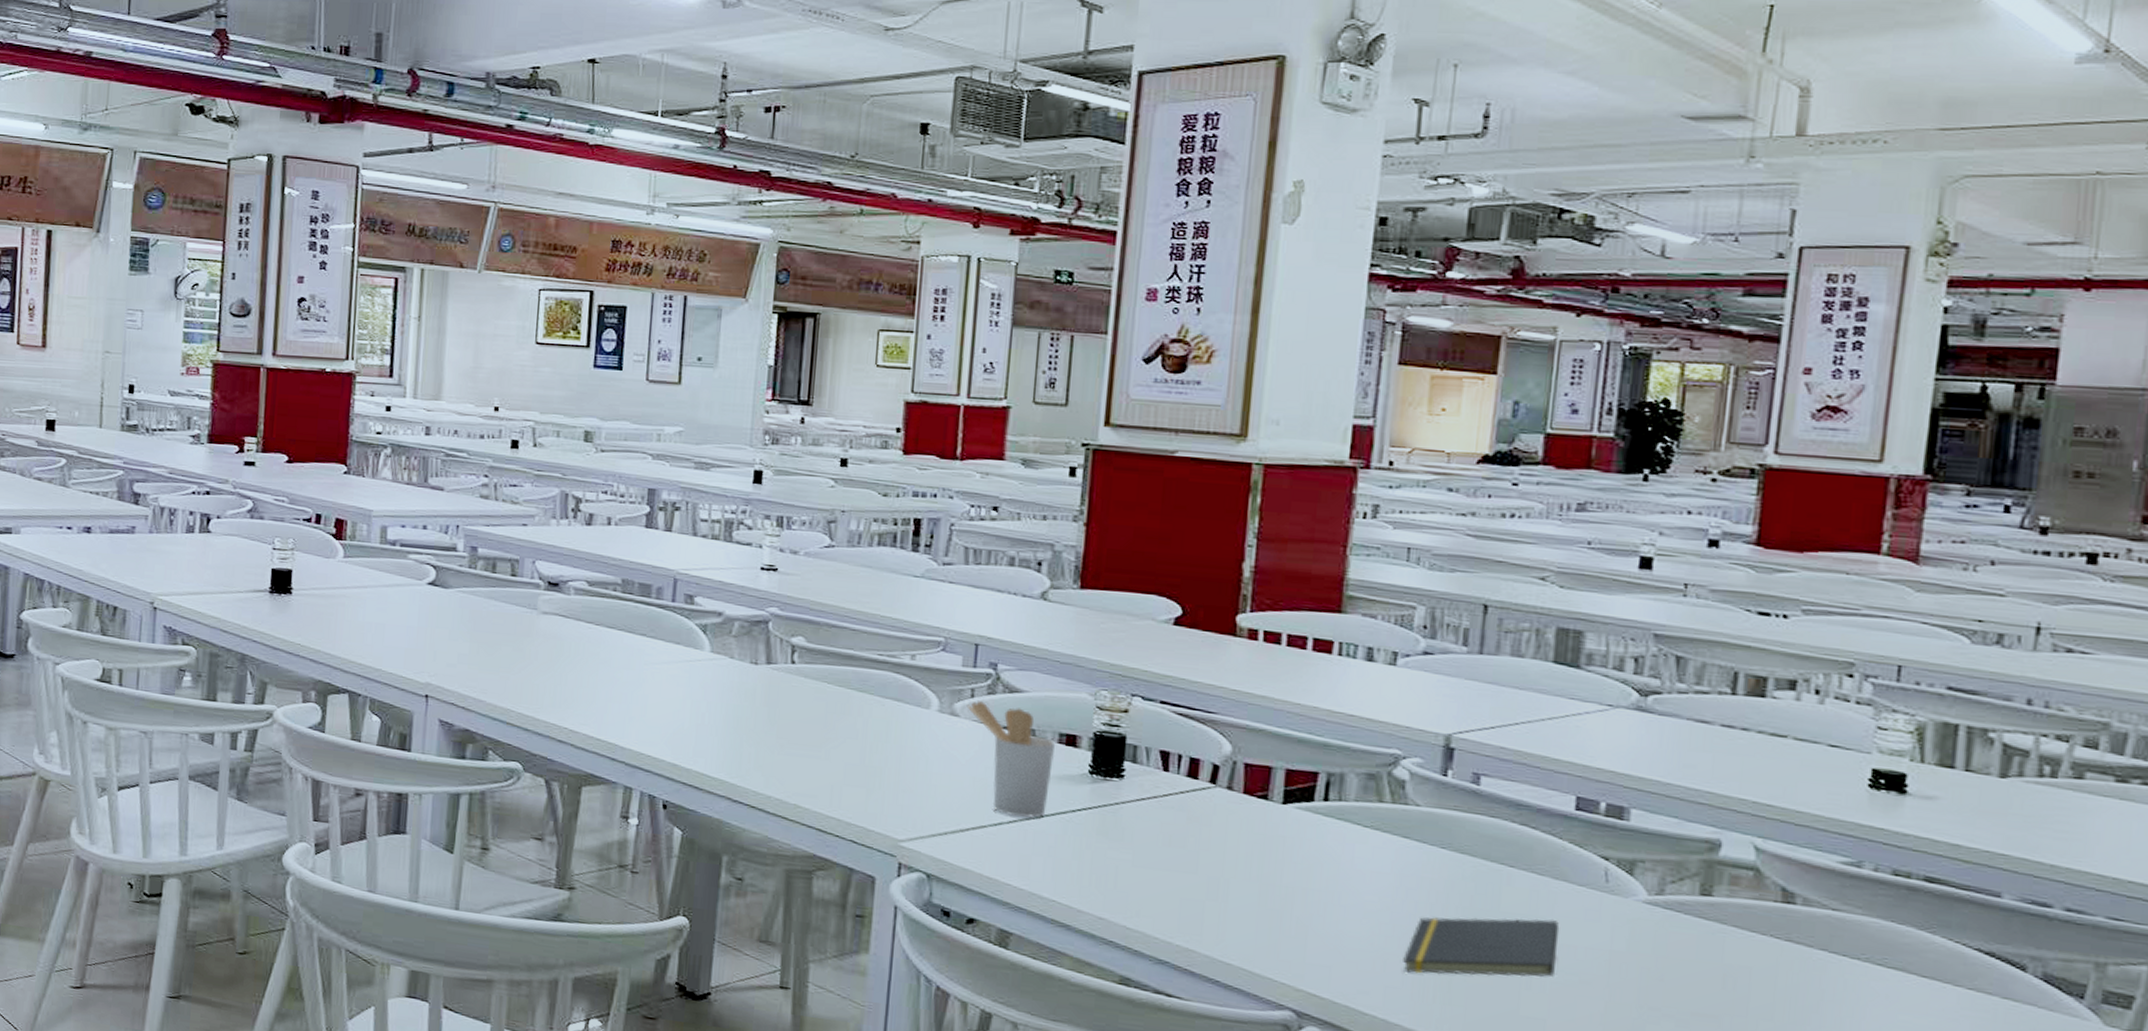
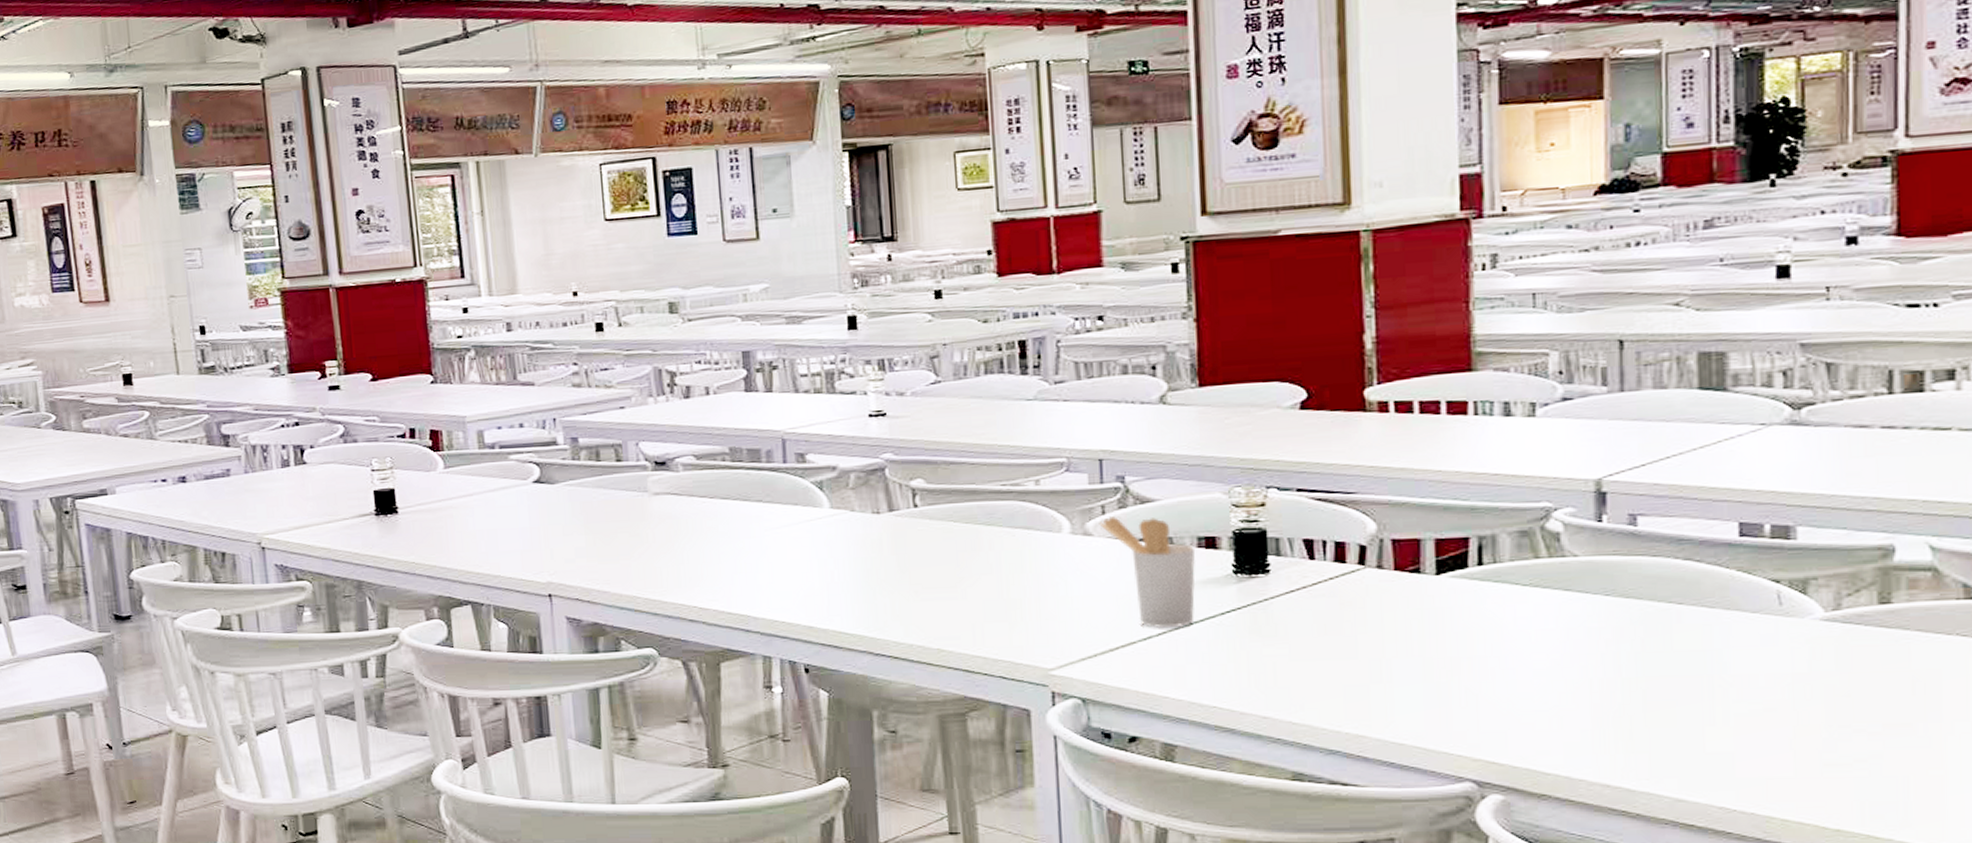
notepad: present [1403,917,1560,977] -> none [1580,650,1738,726]

